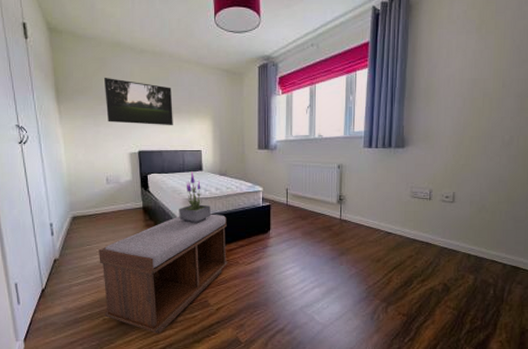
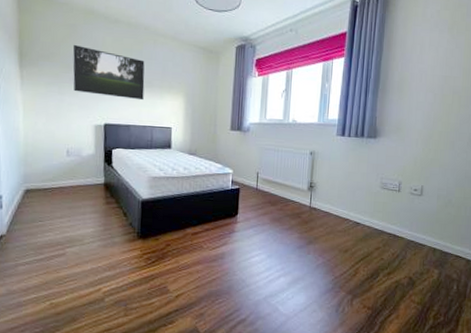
bench: present [99,214,228,334] -> none [51,194,194,321]
potted plant: present [179,171,210,224] -> none [142,149,177,204]

